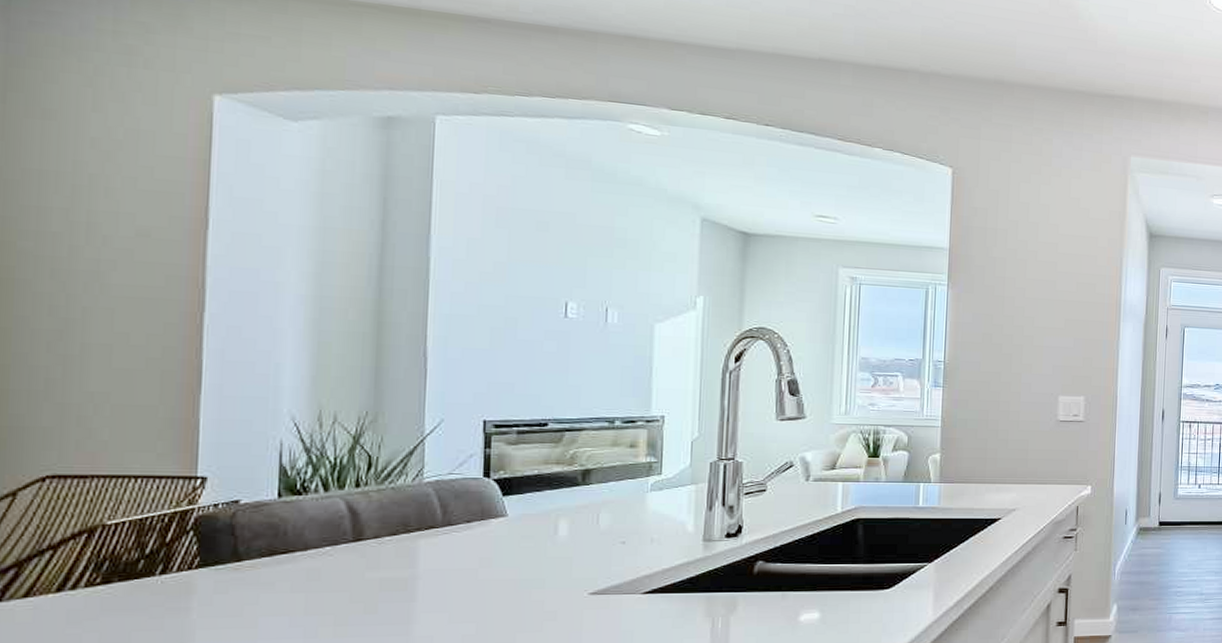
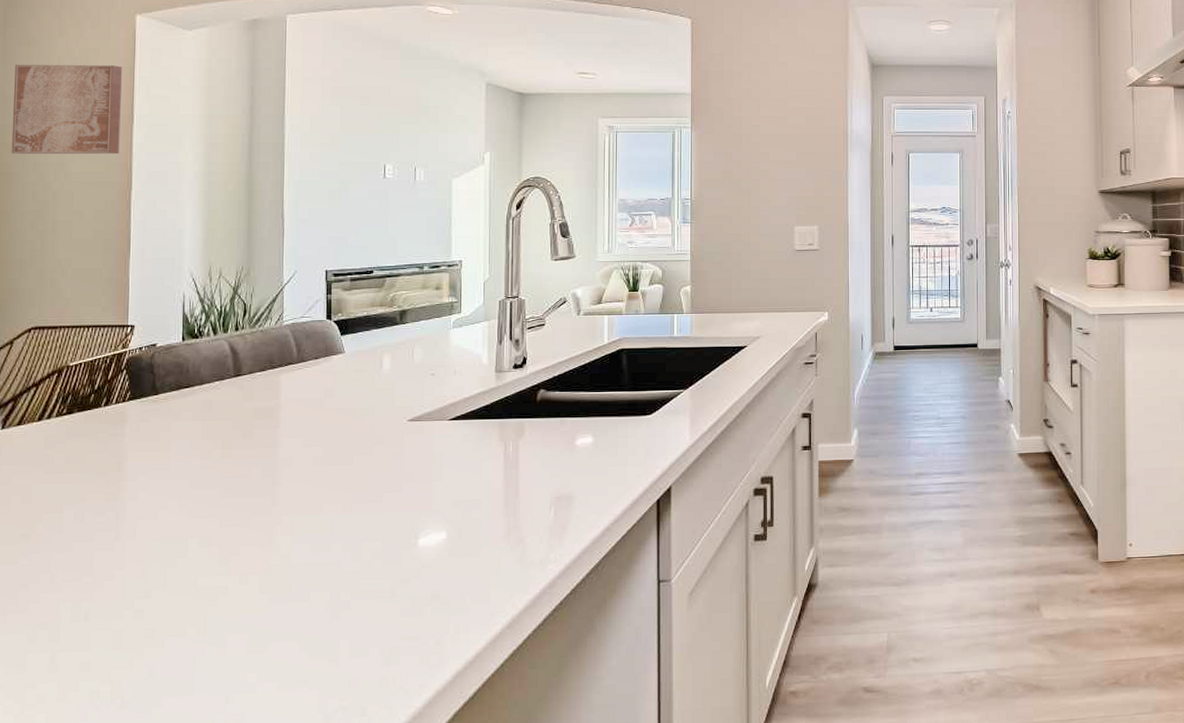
wall art: none [14,141,191,267] -> present [11,65,122,155]

